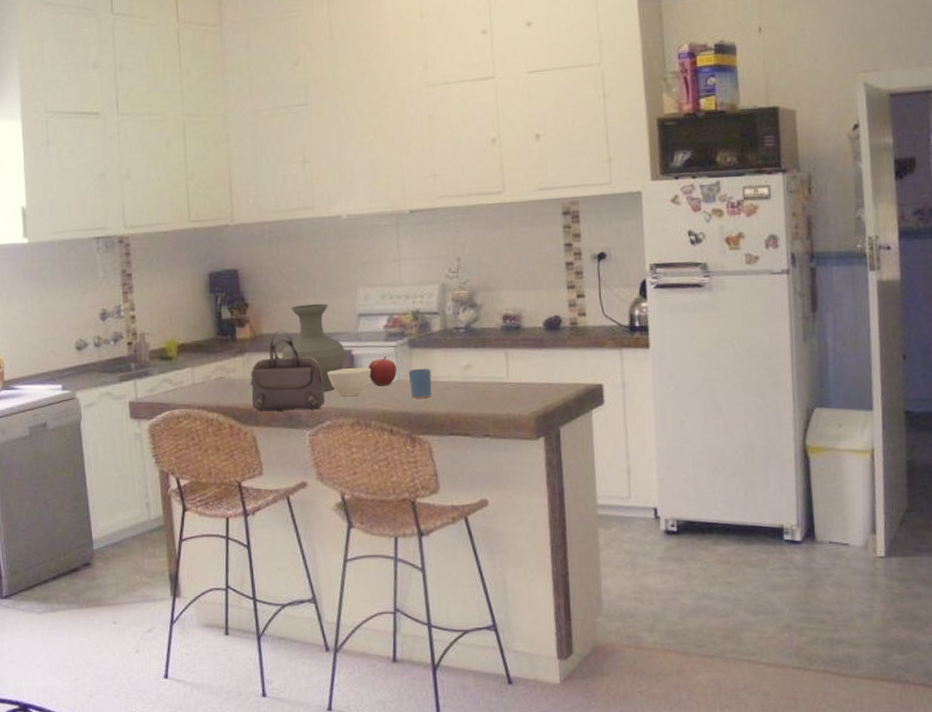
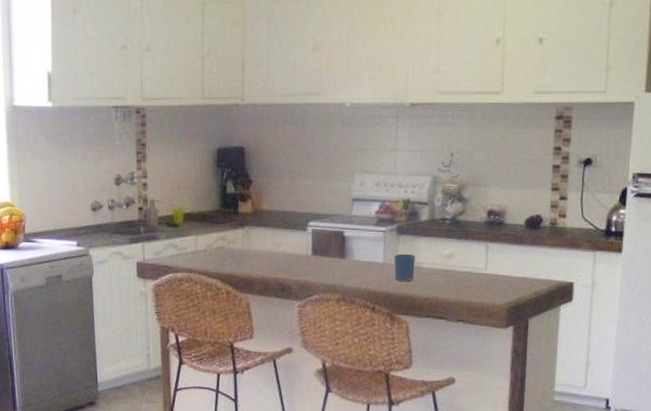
handbag: present [250,330,325,412] -> none [247,208,316,284]
vase: present [282,303,346,393] -> none [279,185,338,269]
bowl: present [327,368,372,397] -> none [319,248,361,275]
fruit: present [368,357,398,387] -> none [357,240,385,268]

